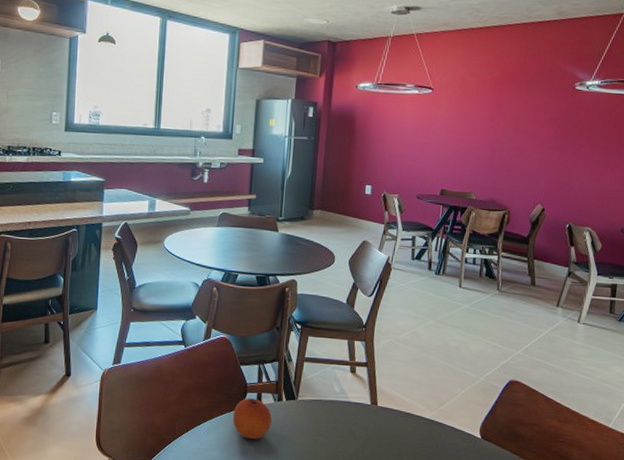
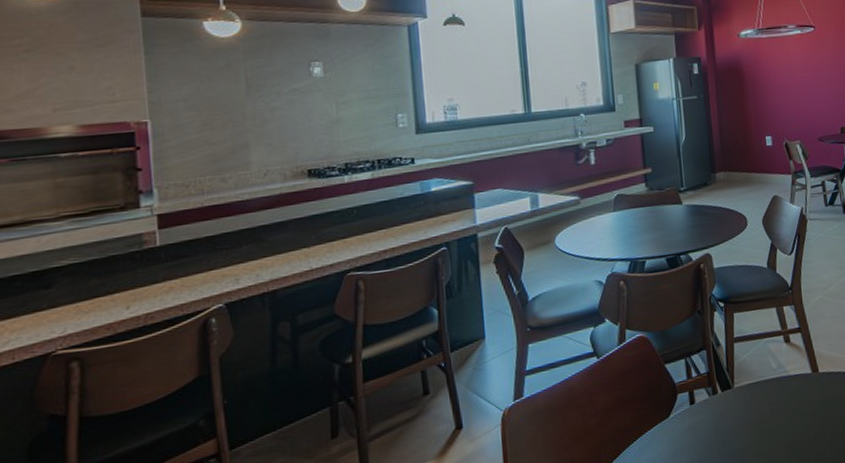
fruit: present [232,397,272,440] -> none [665,398,710,448]

